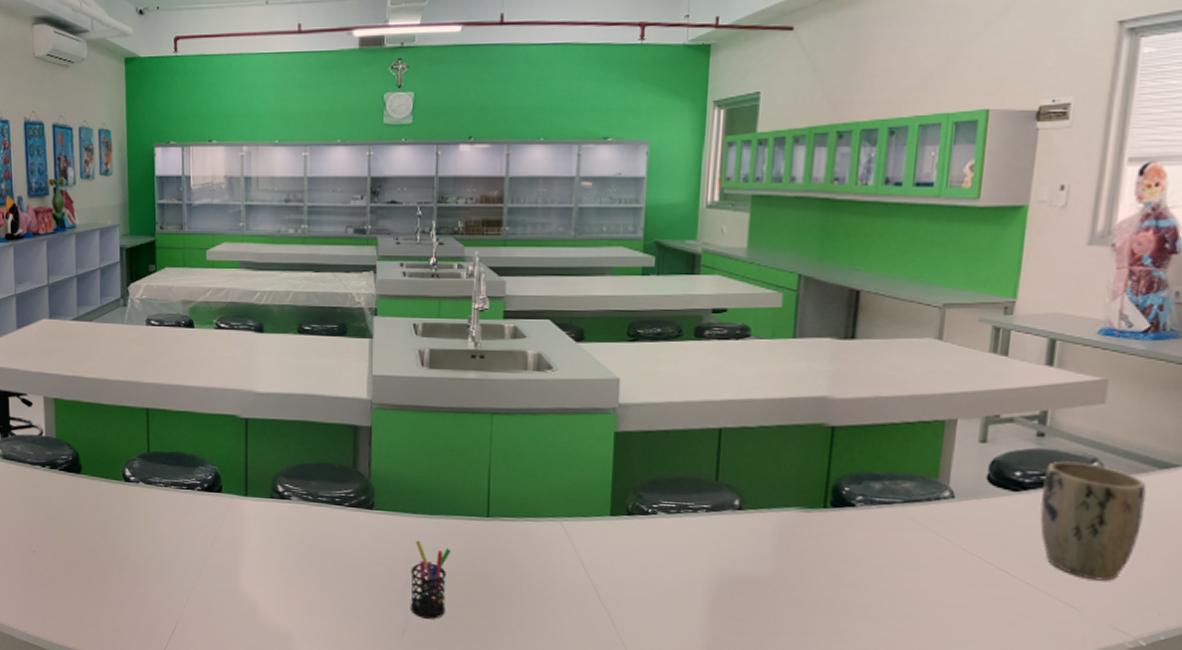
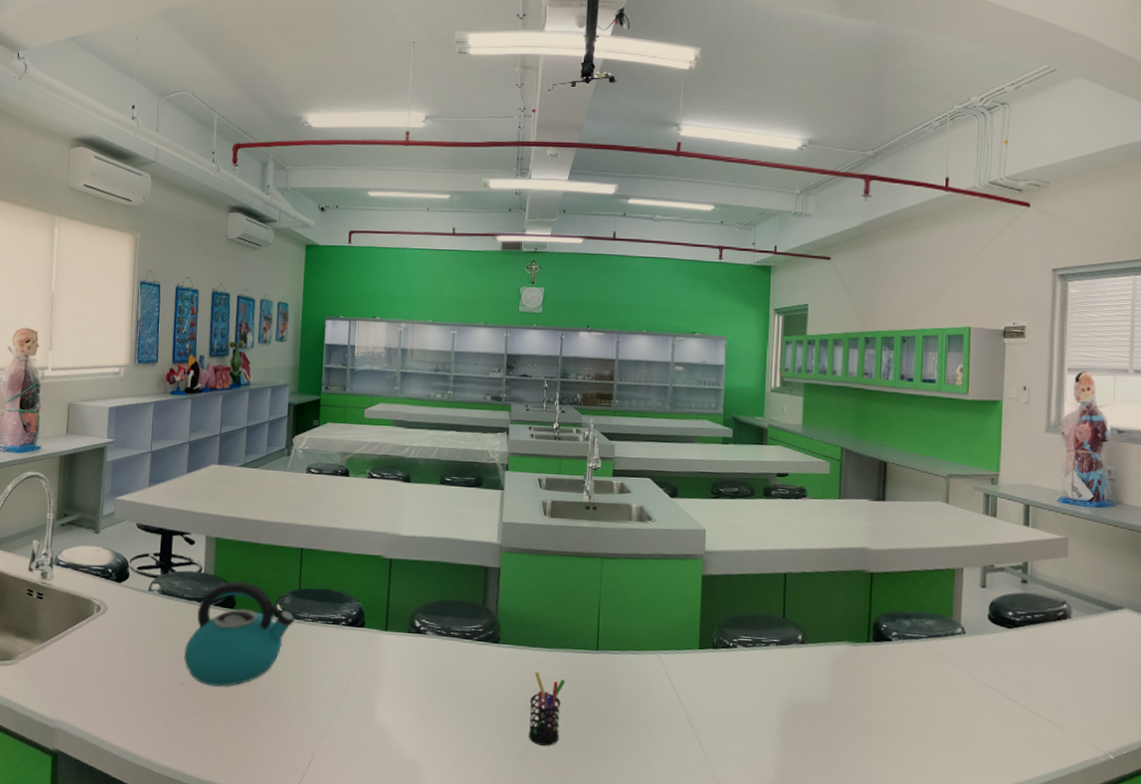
kettle: none [33,444,146,554] -> present [184,581,295,687]
plant pot: present [1040,461,1147,581] -> none [1028,603,1104,704]

